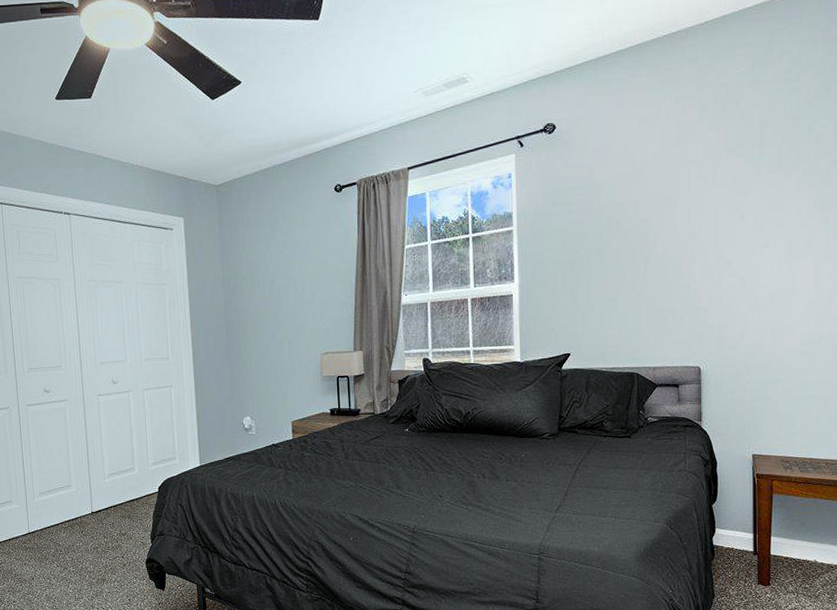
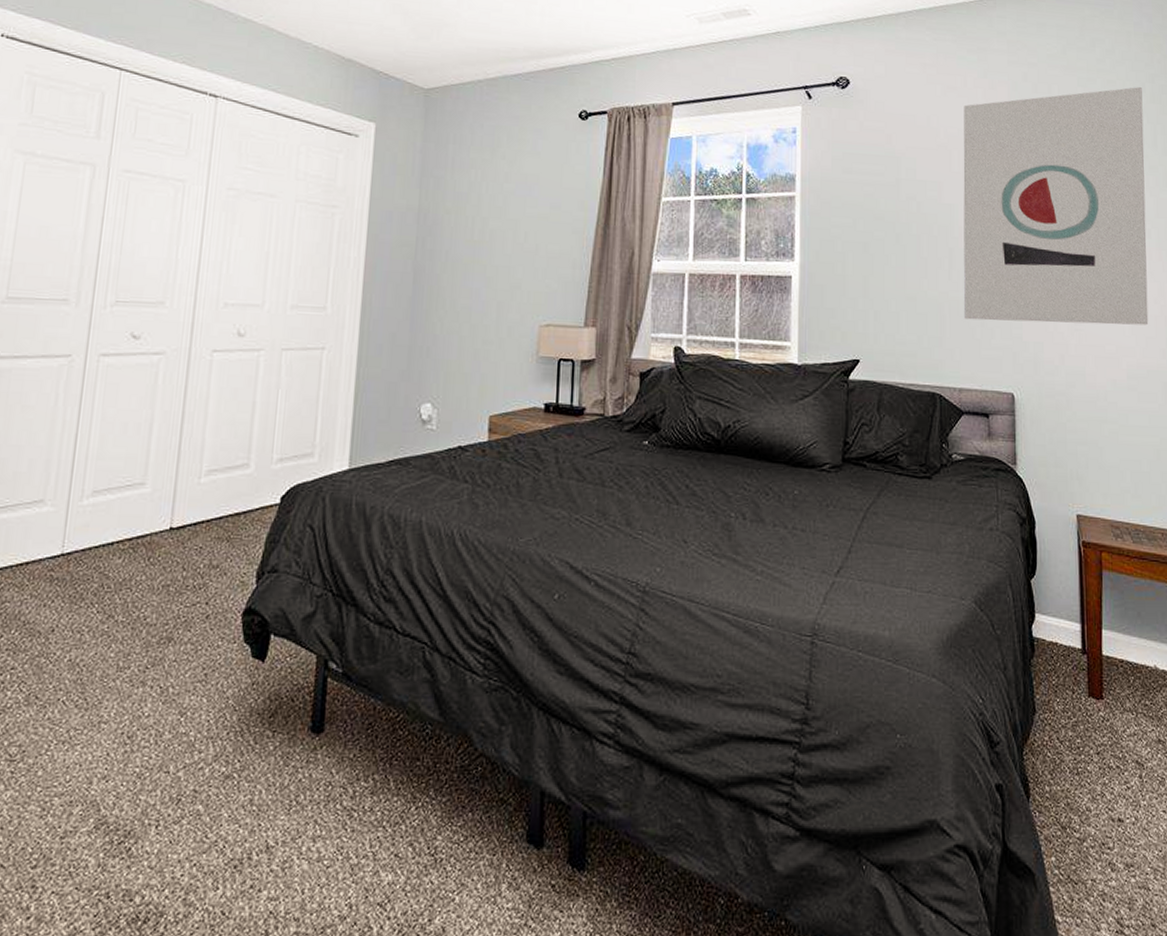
wall art: none [657,90,827,312] -> present [963,87,1149,326]

